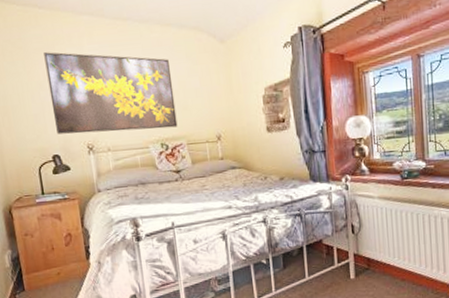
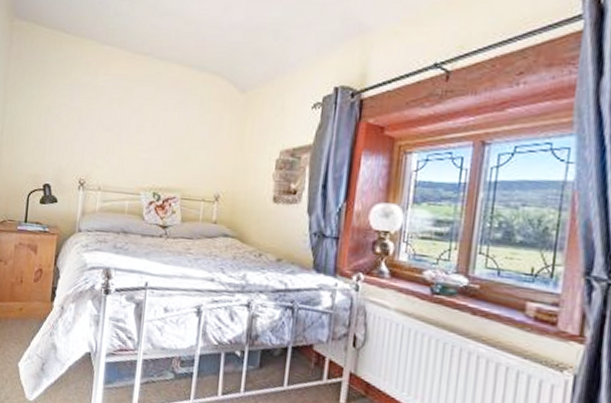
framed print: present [44,52,178,134] -> none [53,78,181,178]

